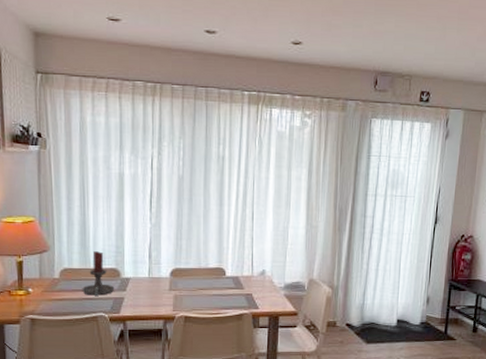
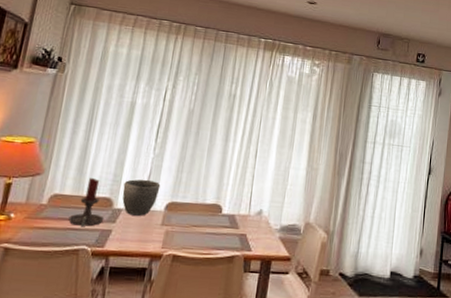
bowl: none [127,249,162,283] -> present [122,179,161,216]

